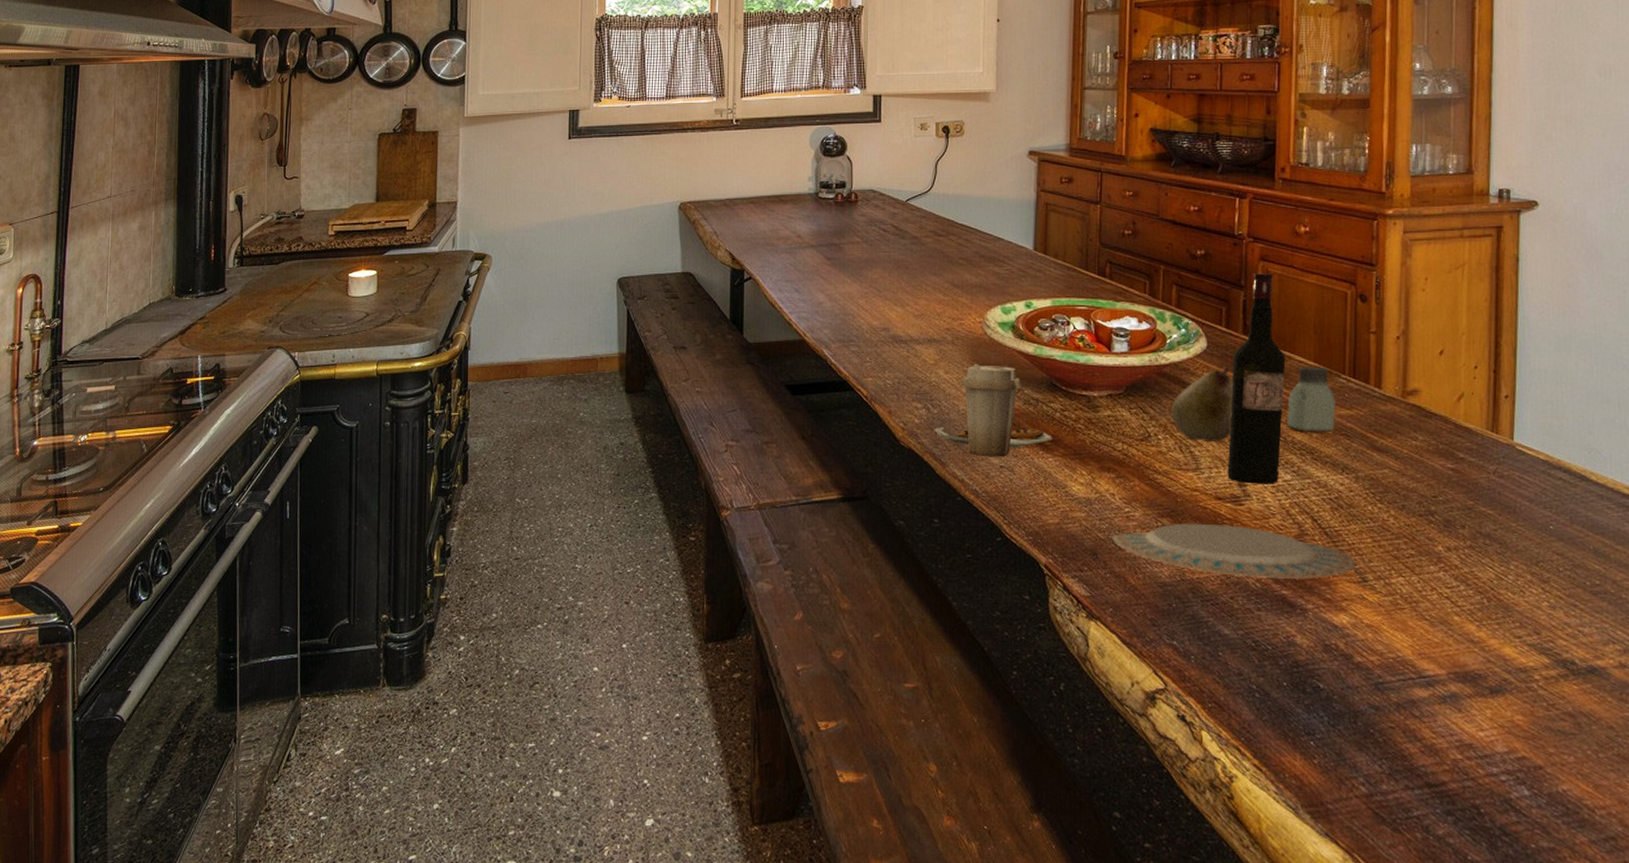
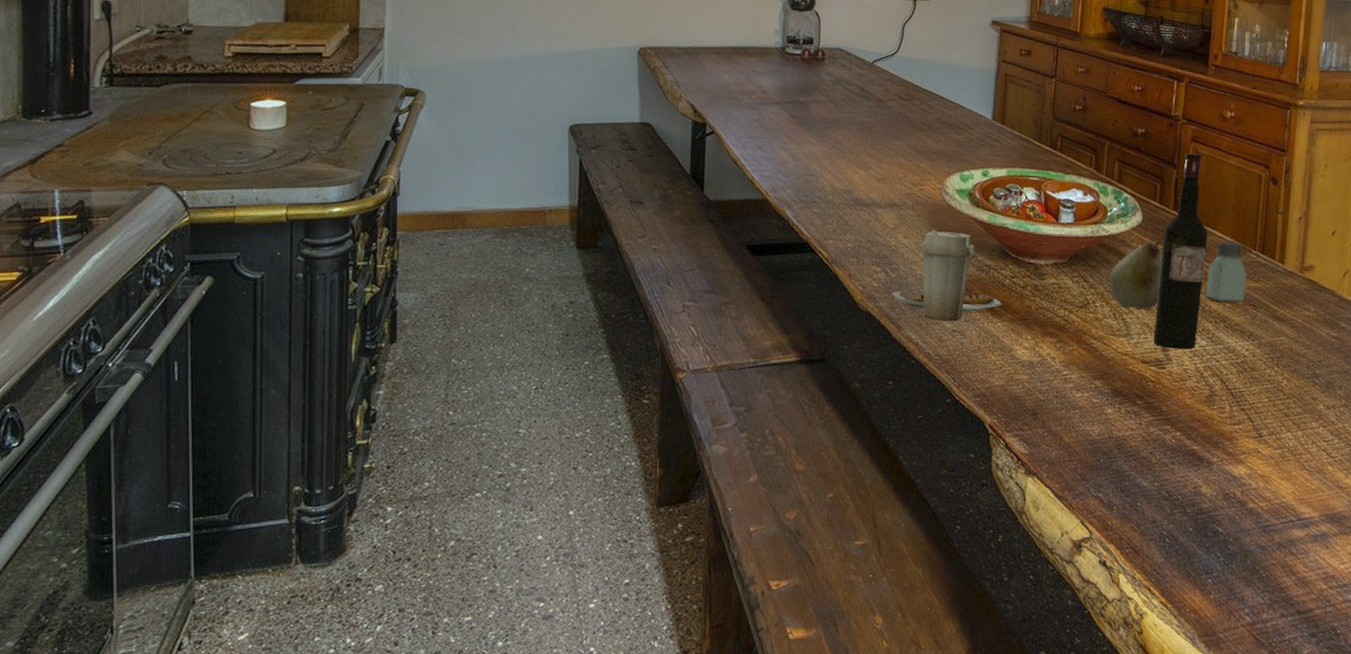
plate: present [1111,523,1355,579] -> none [1050,384,1254,435]

